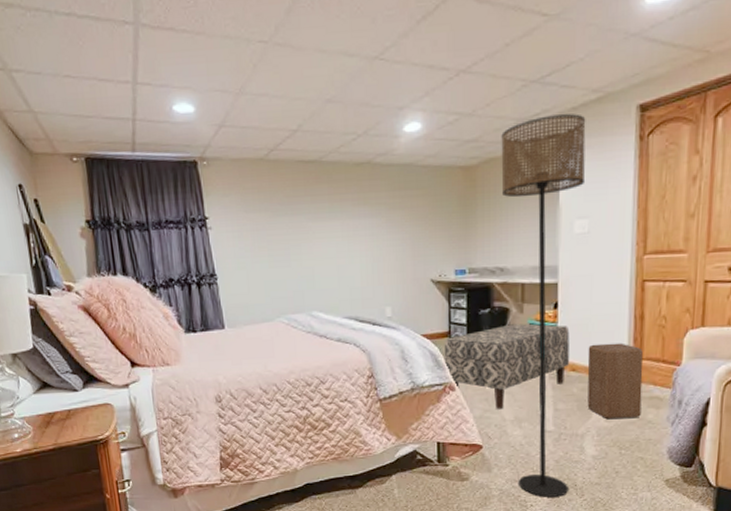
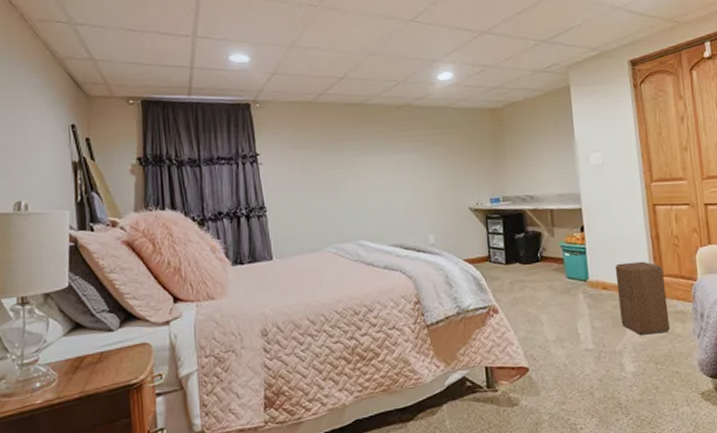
bench: present [445,323,570,410] -> none [486,246,600,331]
floor lamp: present [501,114,586,497] -> none [521,67,614,419]

